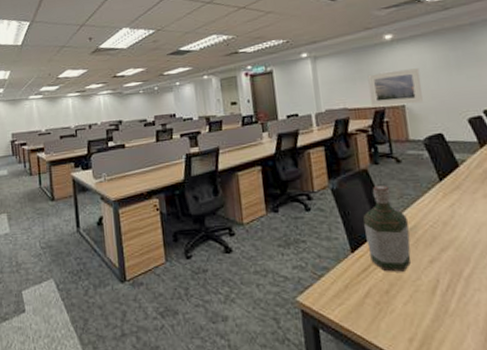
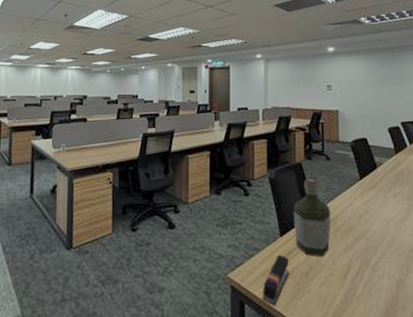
stapler: none [337,272,368,330] -> present [262,254,290,306]
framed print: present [367,68,423,106] -> none [310,79,354,110]

